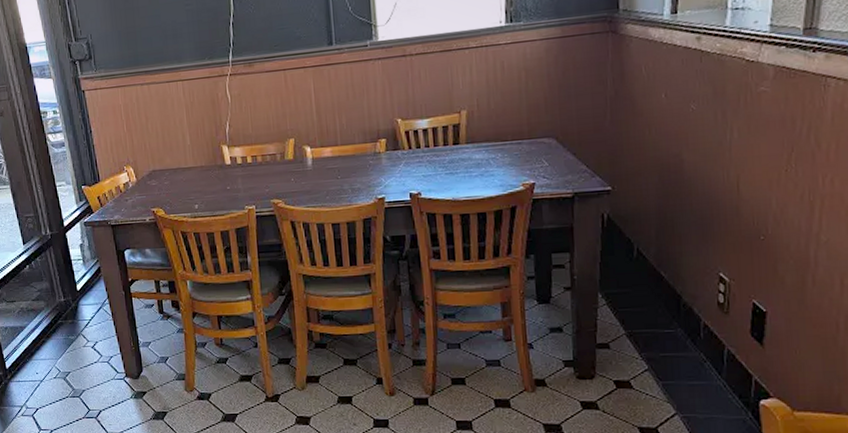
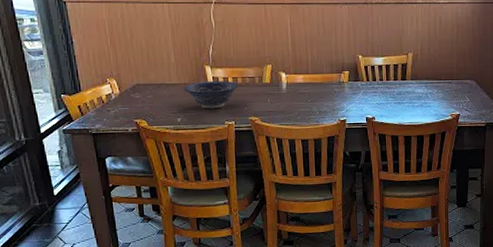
decorative bowl: none [200,160,259,193] -> present [183,81,239,109]

